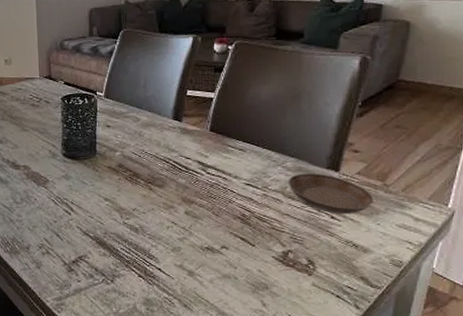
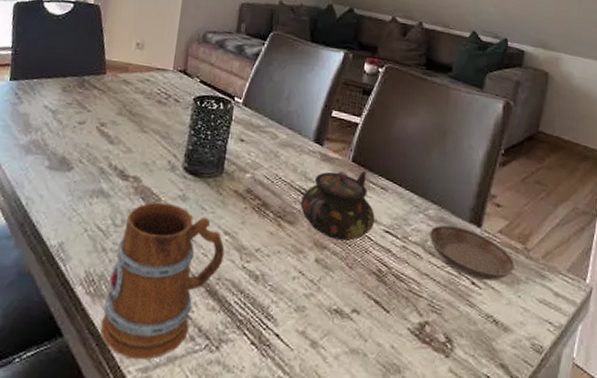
mug: none [20,182,107,292] -> present [99,202,225,360]
teapot: none [166,137,235,195] -> present [300,170,375,241]

